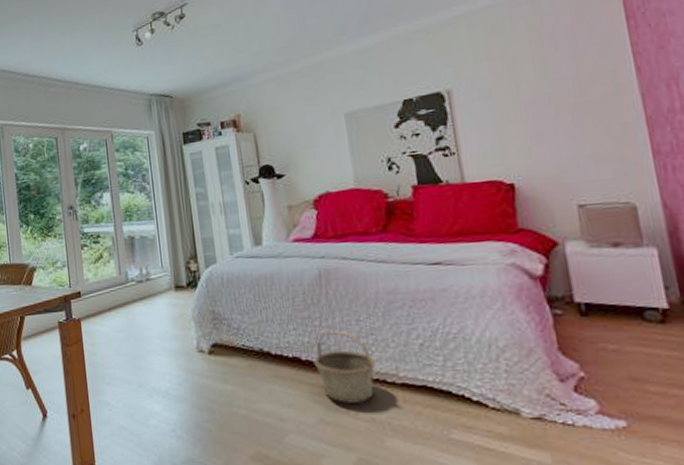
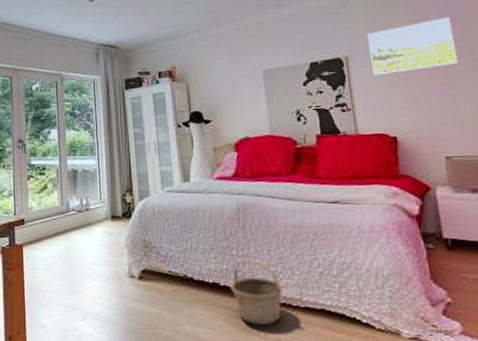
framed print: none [474,31,596,111] -> present [367,17,459,75]

